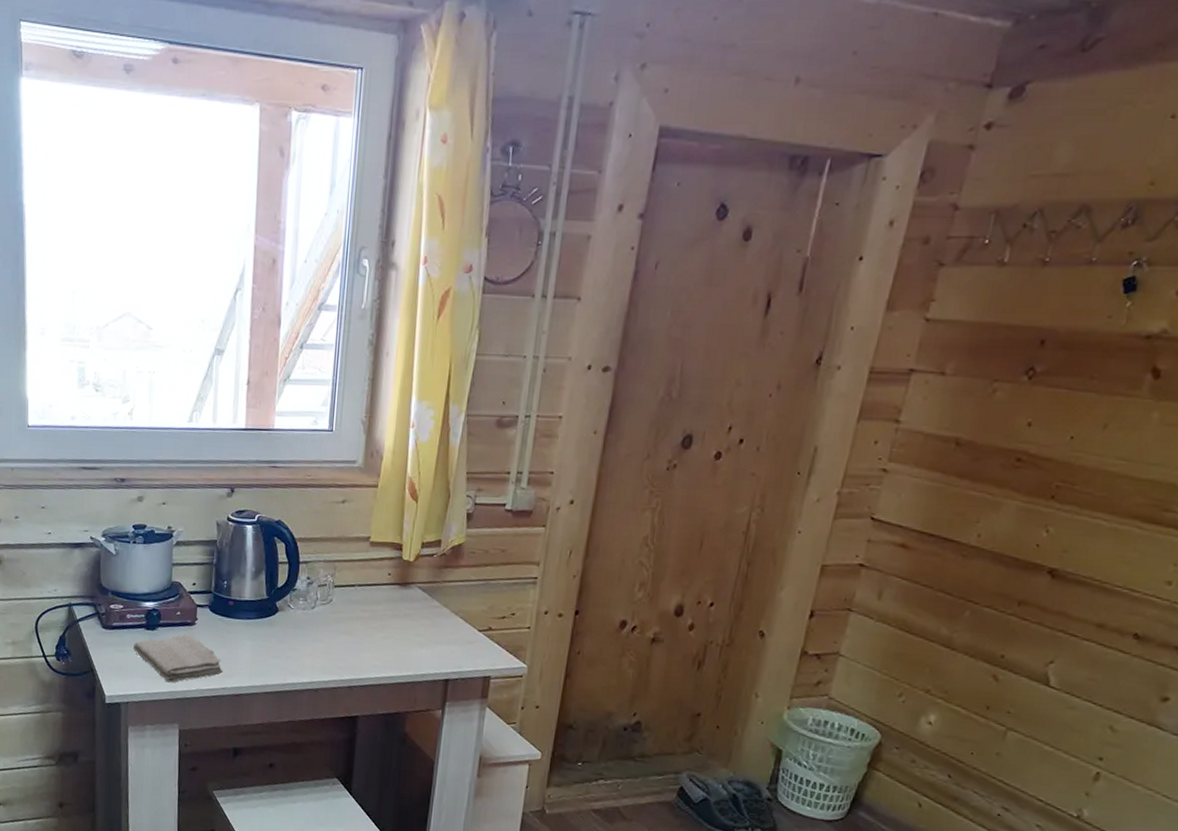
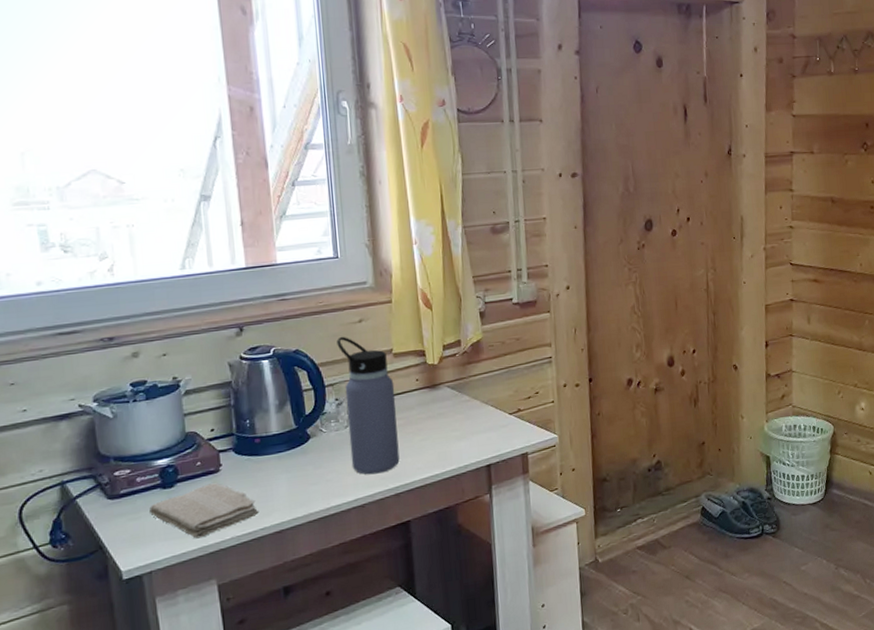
water bottle: none [312,514,366,662] -> present [336,336,400,475]

